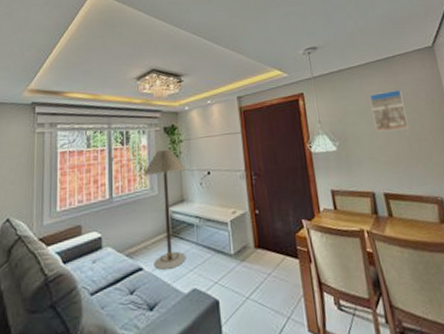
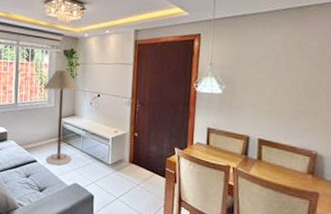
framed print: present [369,90,409,132] -> none [267,42,306,84]

